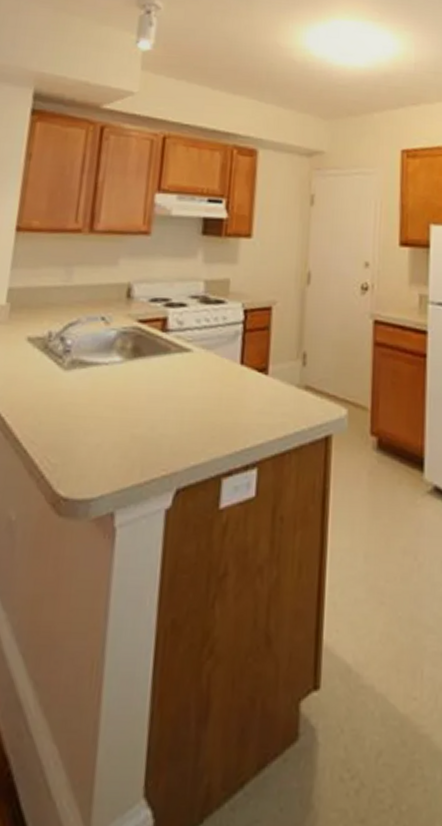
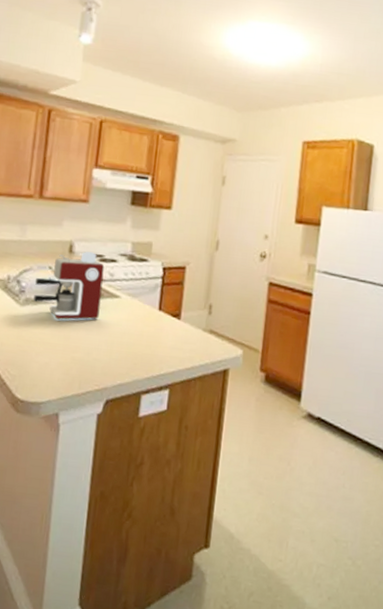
coffee maker: none [81,294,172,385] -> present [33,251,105,320]

